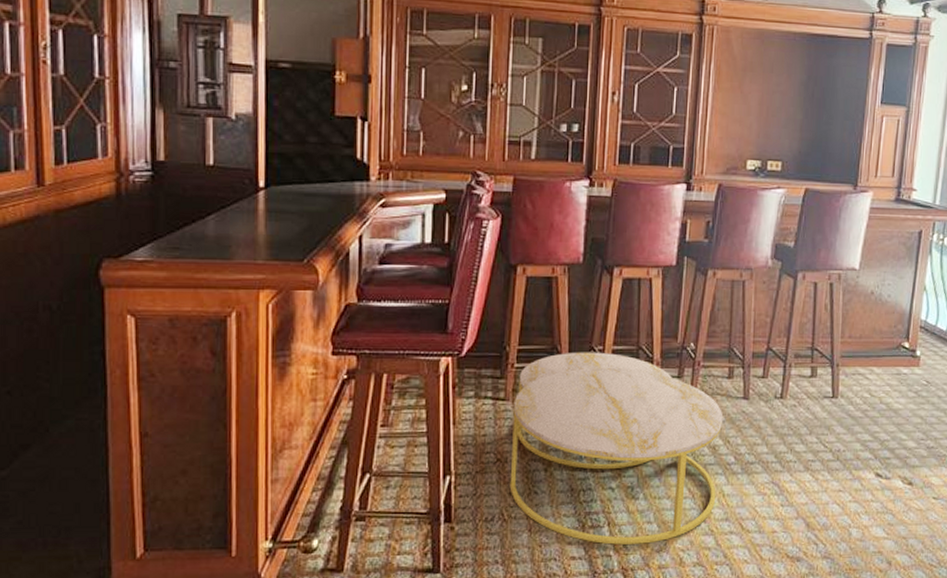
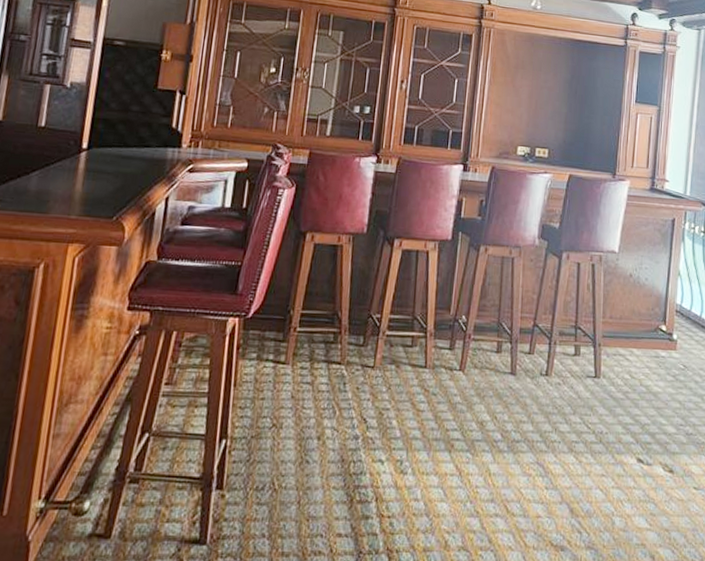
coffee table: present [509,352,724,545] -> none [282,319,491,523]

